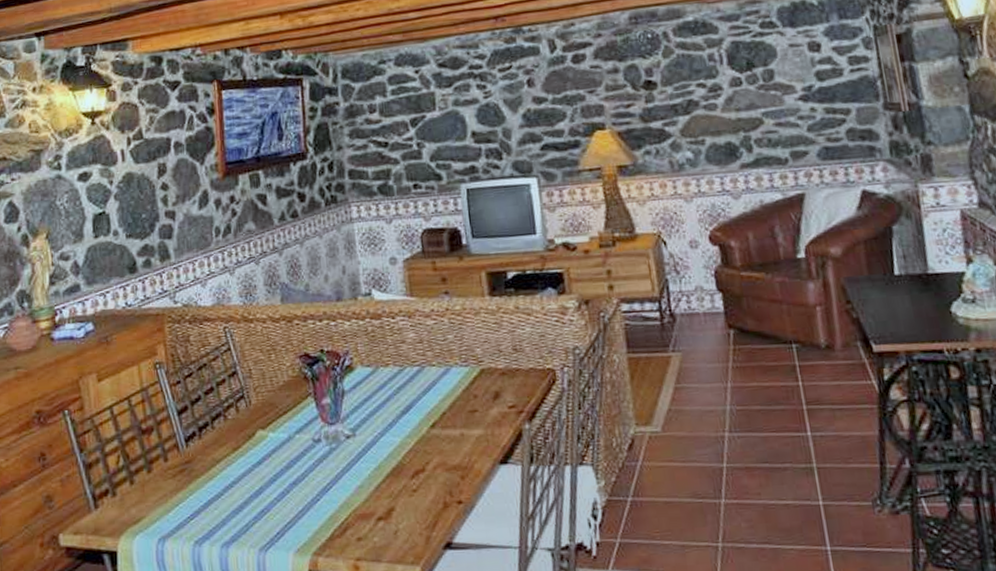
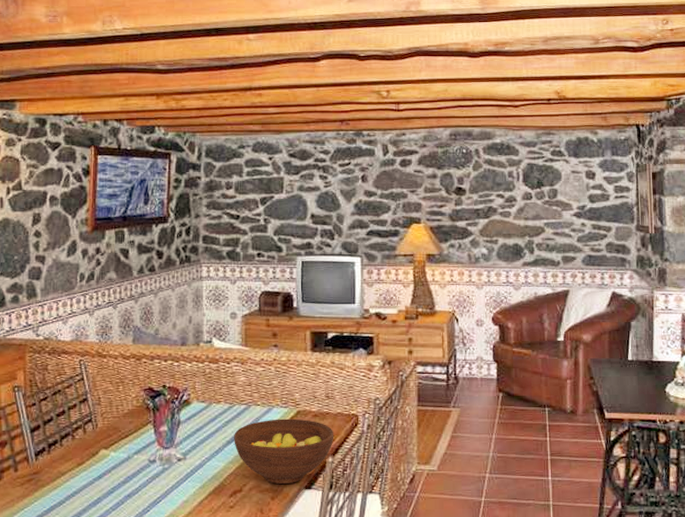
fruit bowl: none [408,378,529,460] -> present [234,418,334,484]

